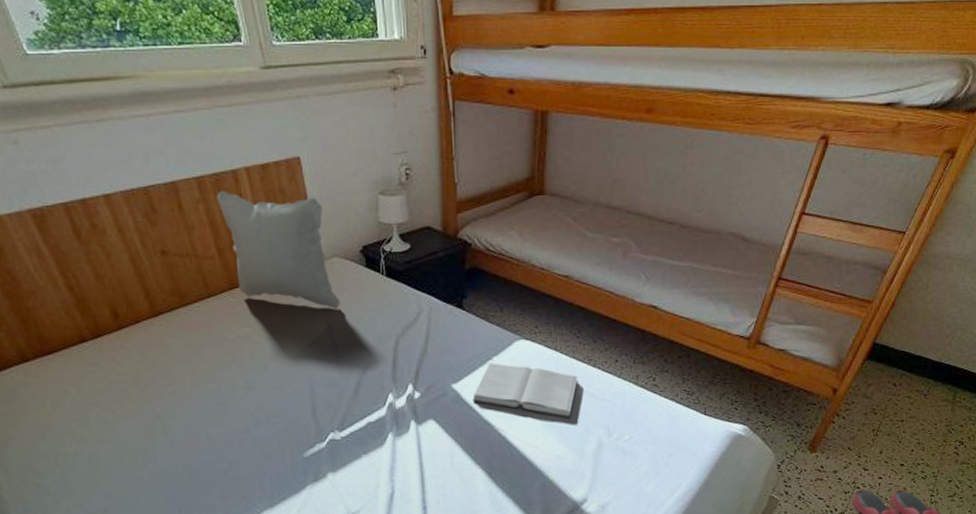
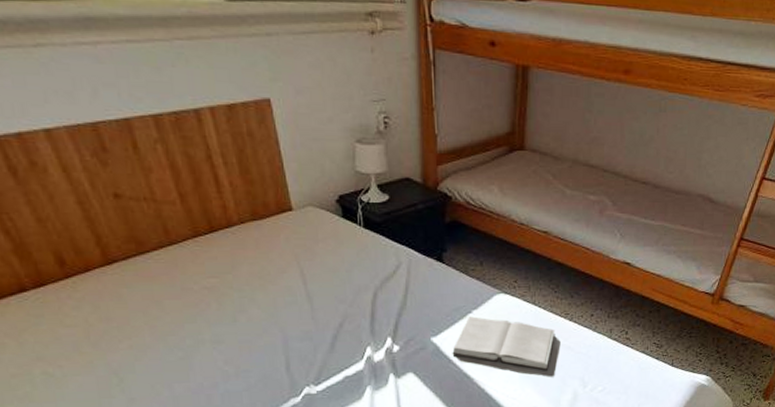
cushion: present [216,191,340,309] -> none [177,132,315,260]

